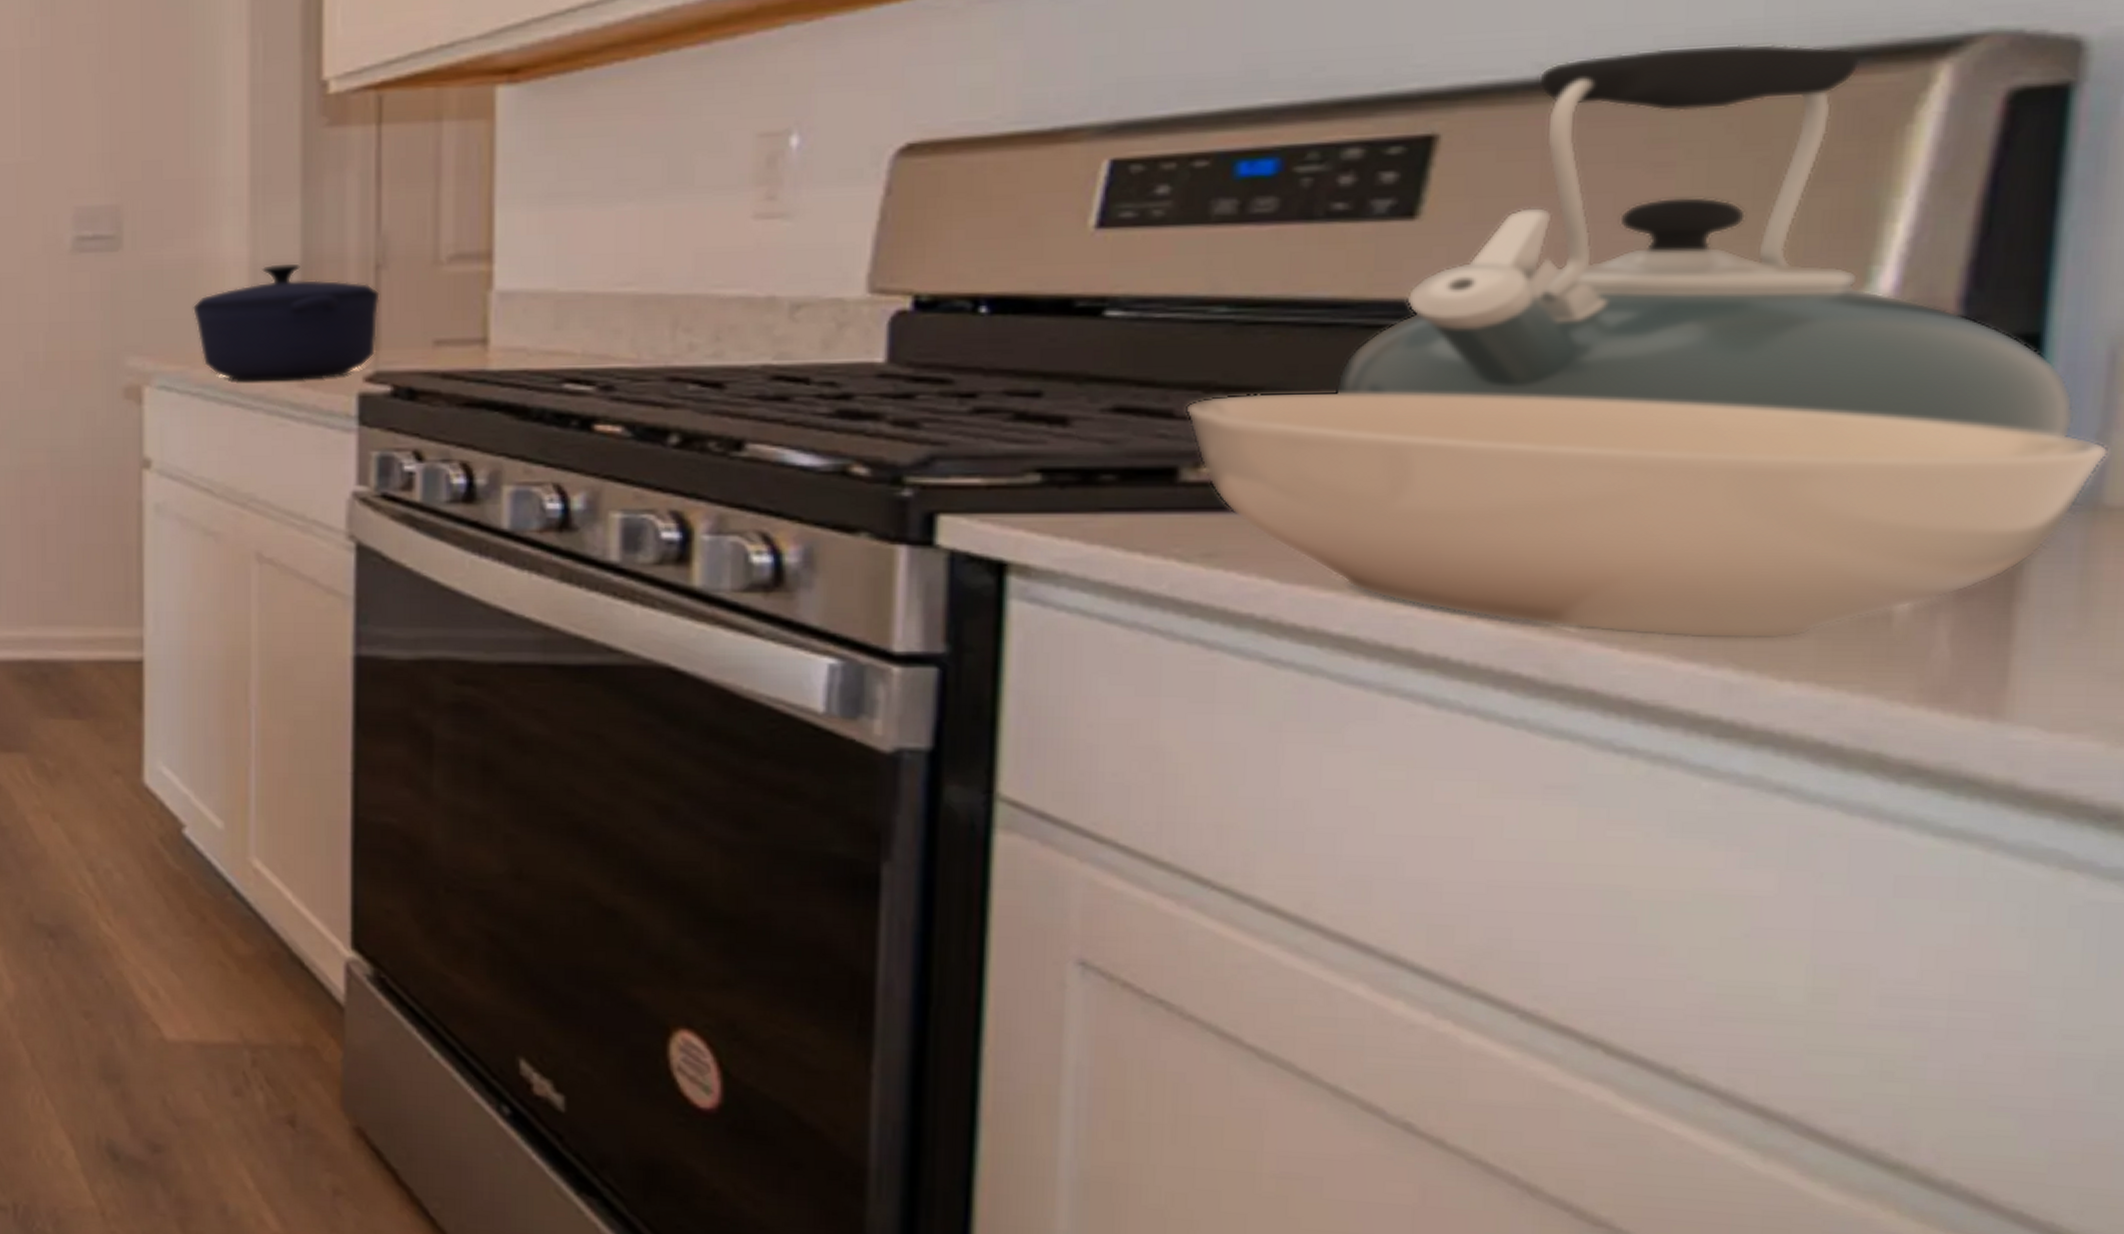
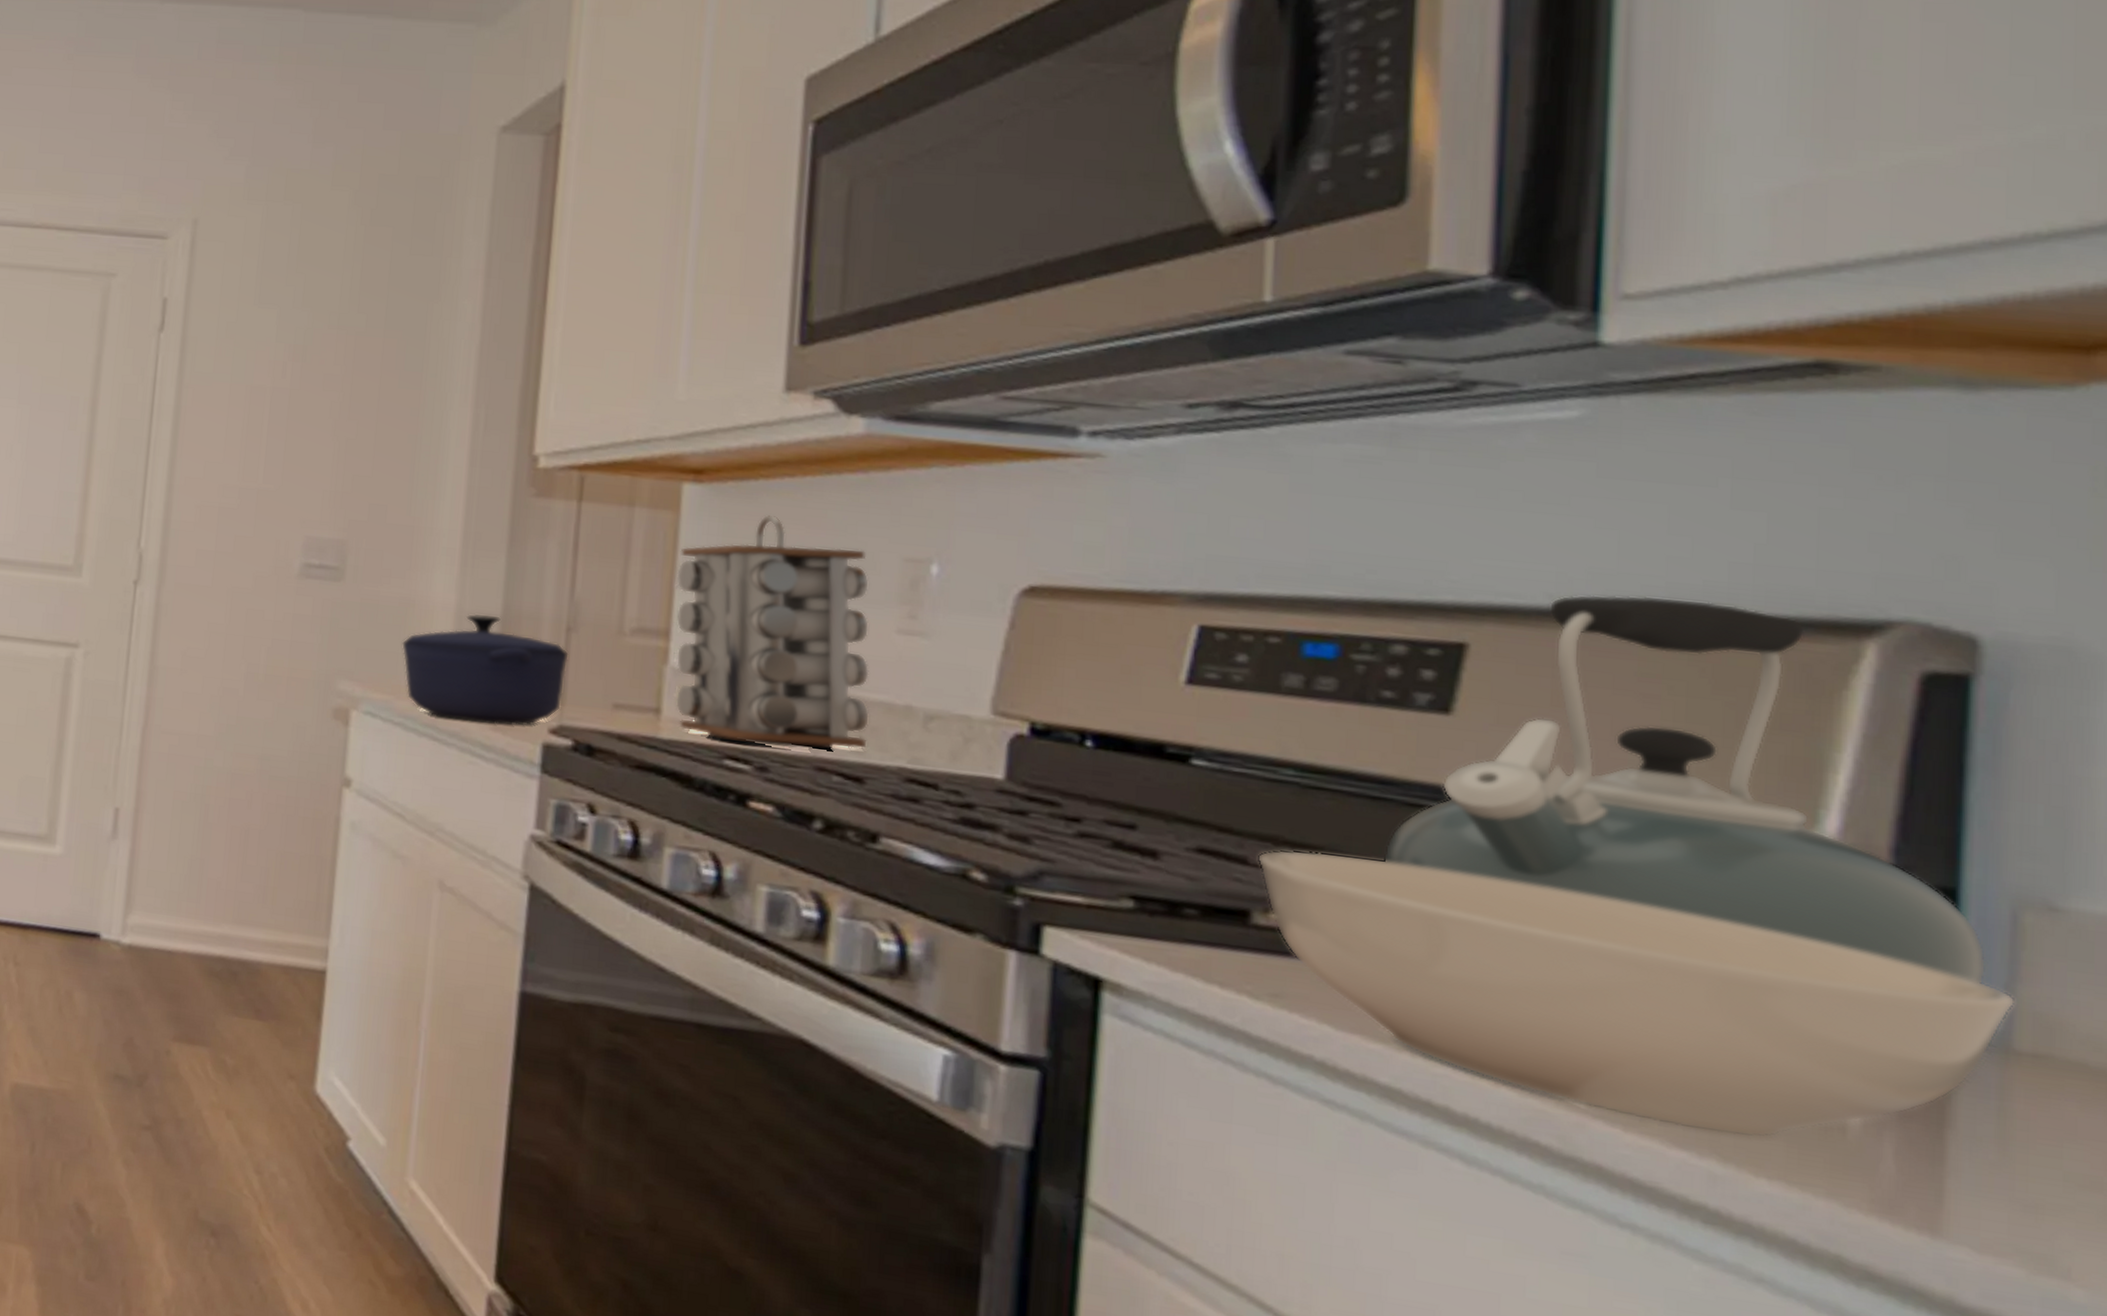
spice rack: none [496,107,726,363] -> present [676,514,869,750]

